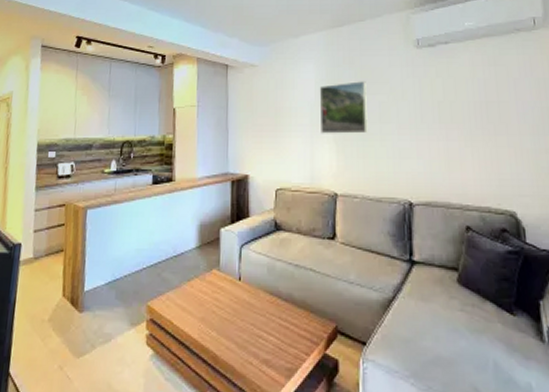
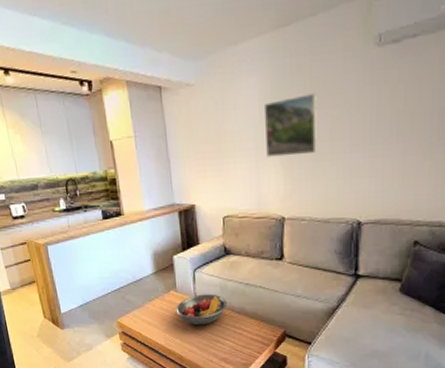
fruit bowl: none [216,275,274,315] -> present [175,294,228,325]

